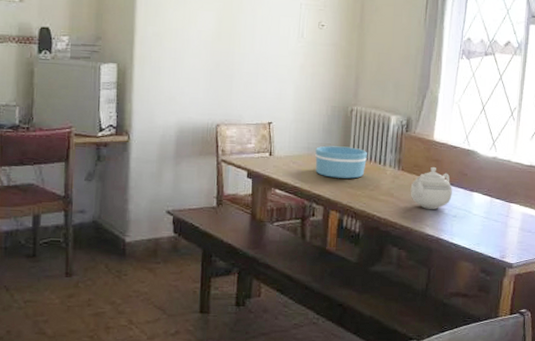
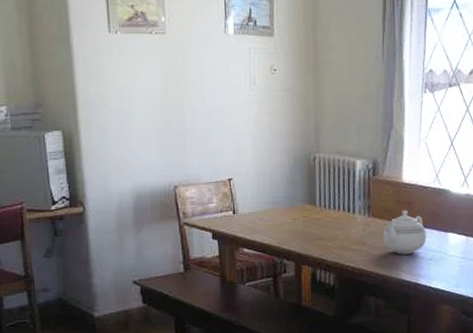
bowl: present [315,145,367,179] -> none [280,197,335,231]

